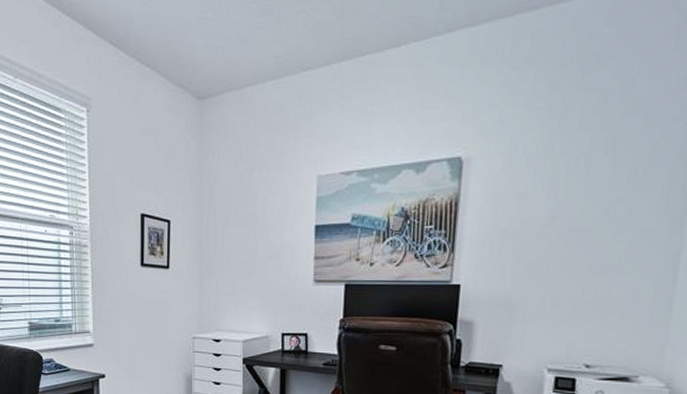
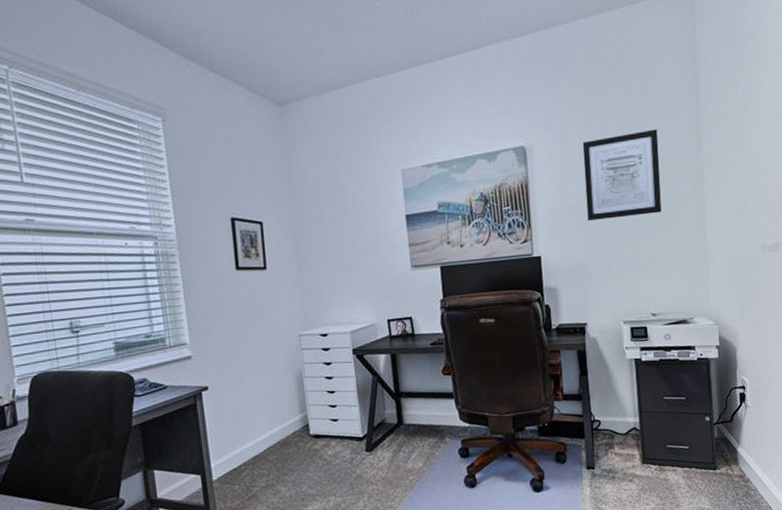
wall art: none [524,145,636,250] -> present [582,129,662,221]

